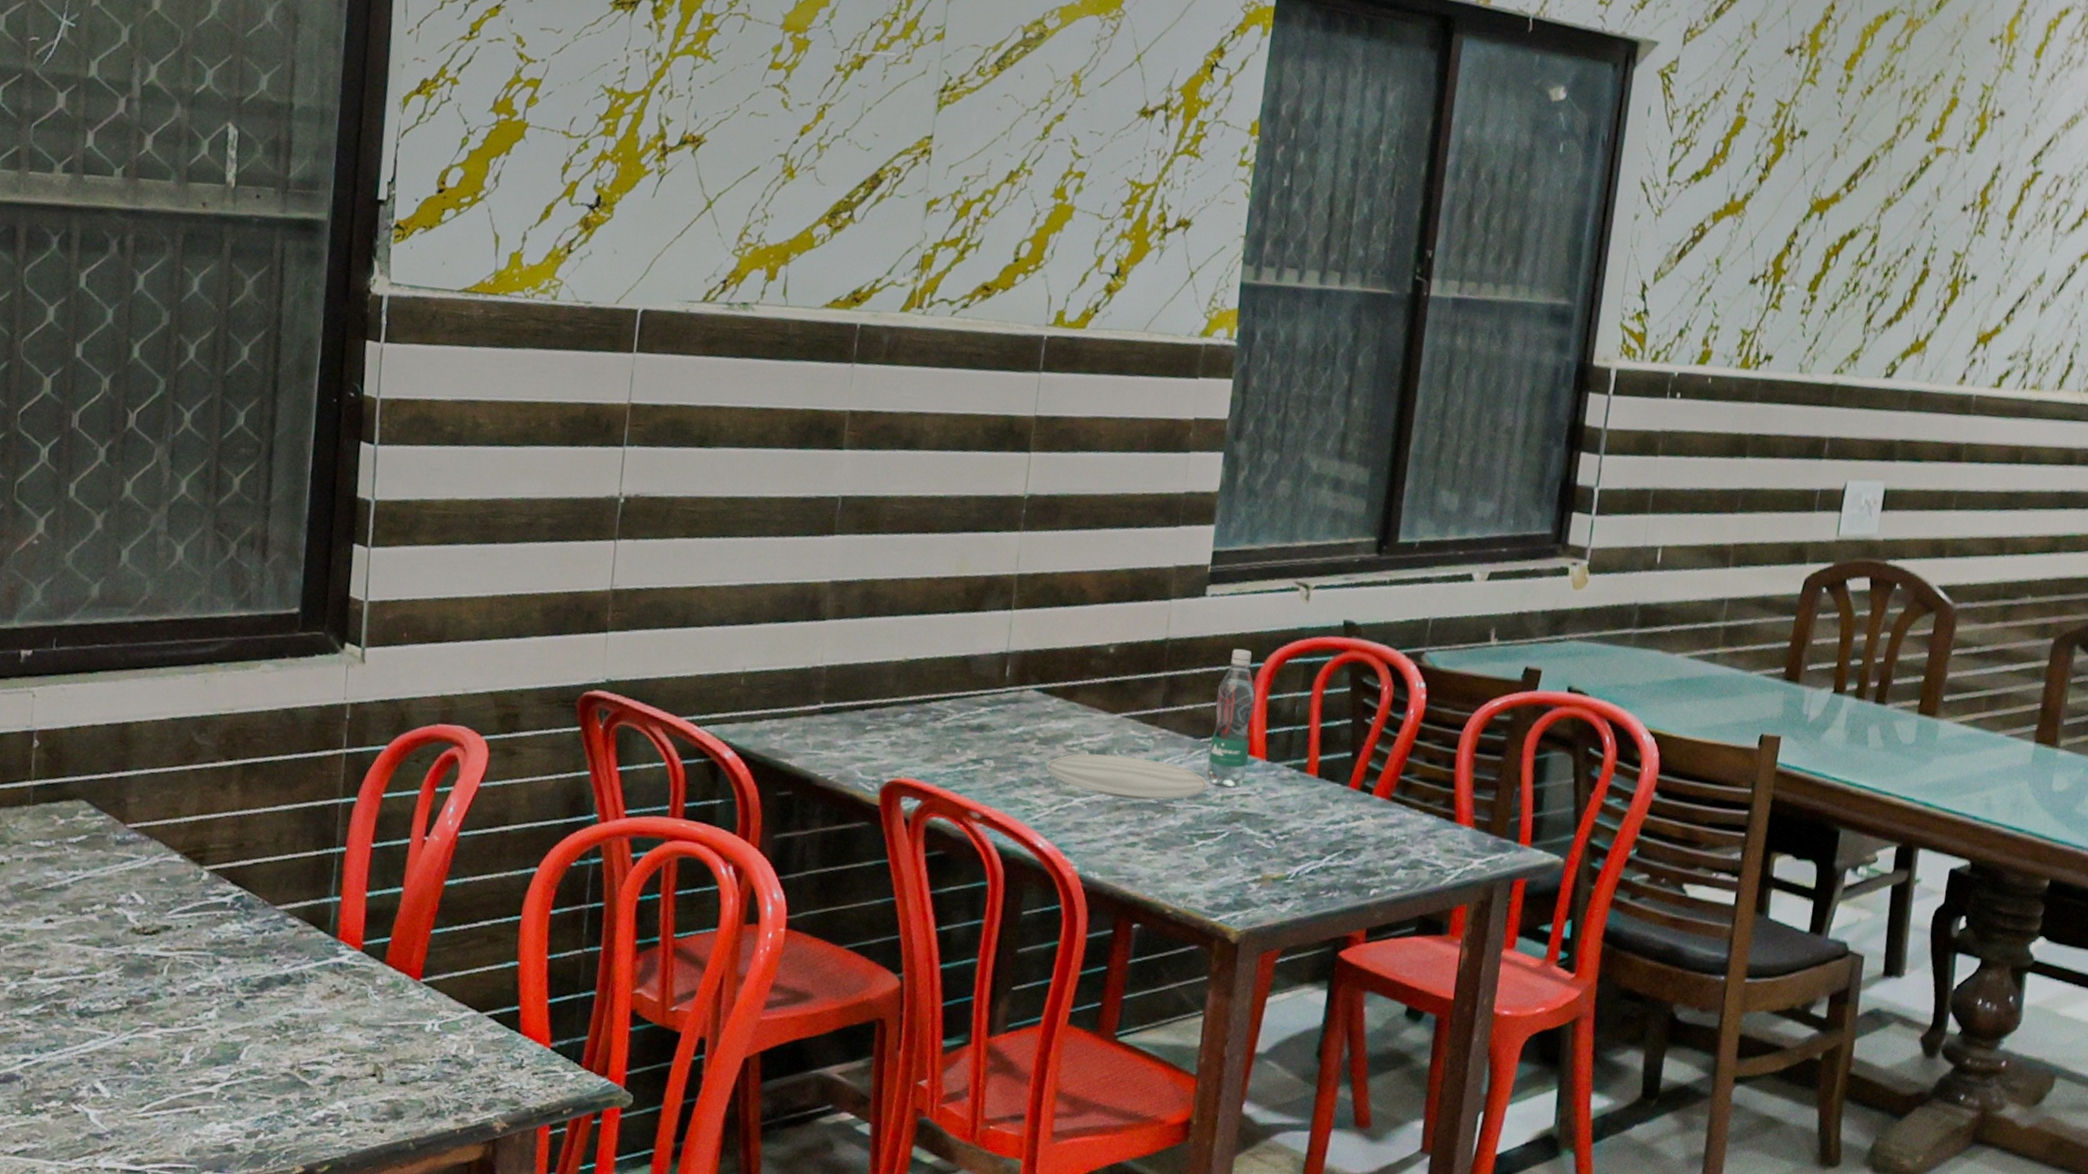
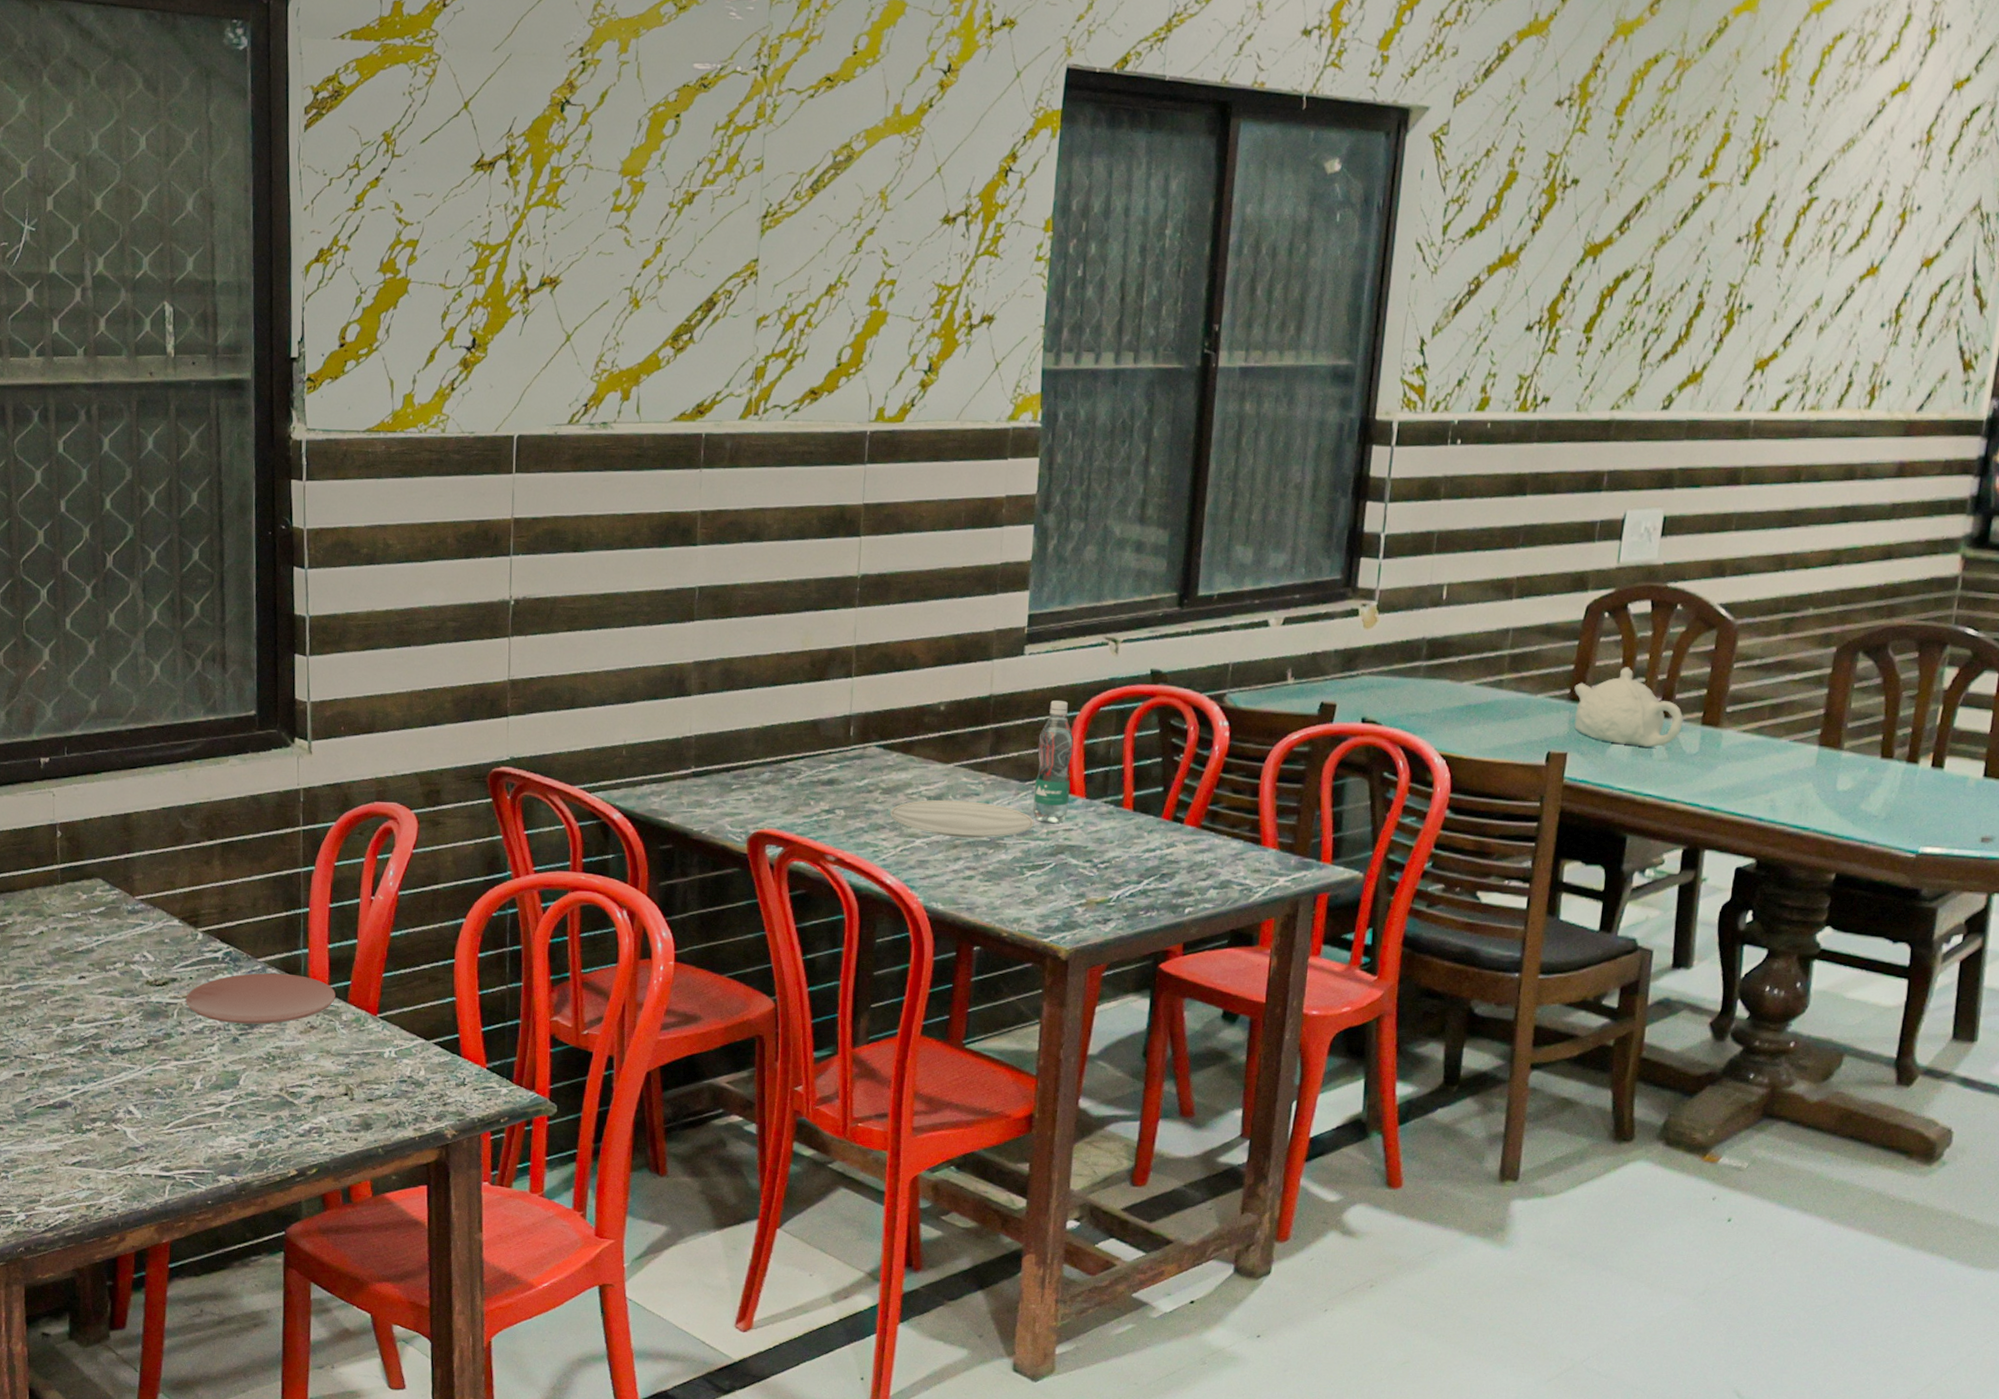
plate: none [180,923,372,987] -> present [185,973,336,1025]
teapot: none [1789,647,1900,735] -> present [1574,667,1683,748]

